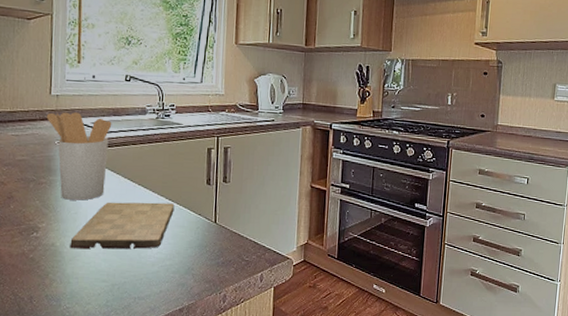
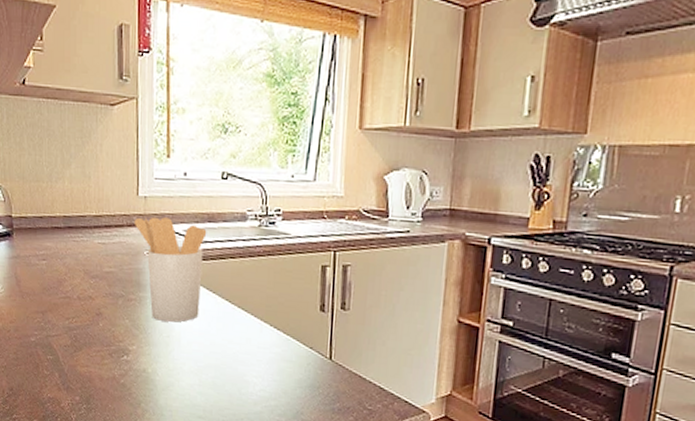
cutting board: present [70,202,175,250] -> none [162,325,281,384]

